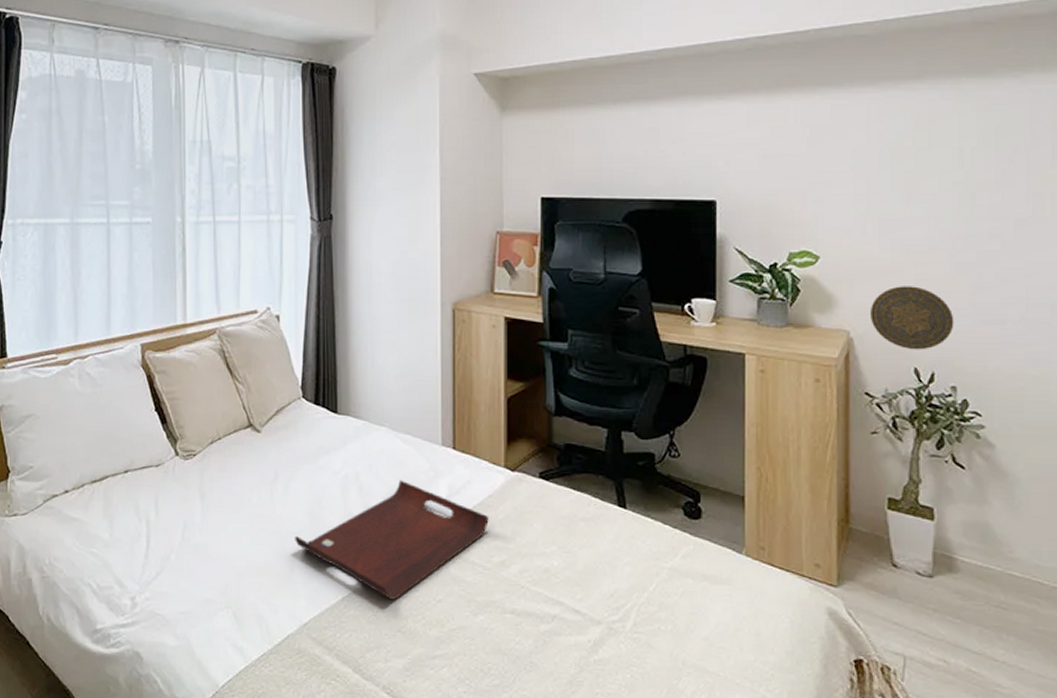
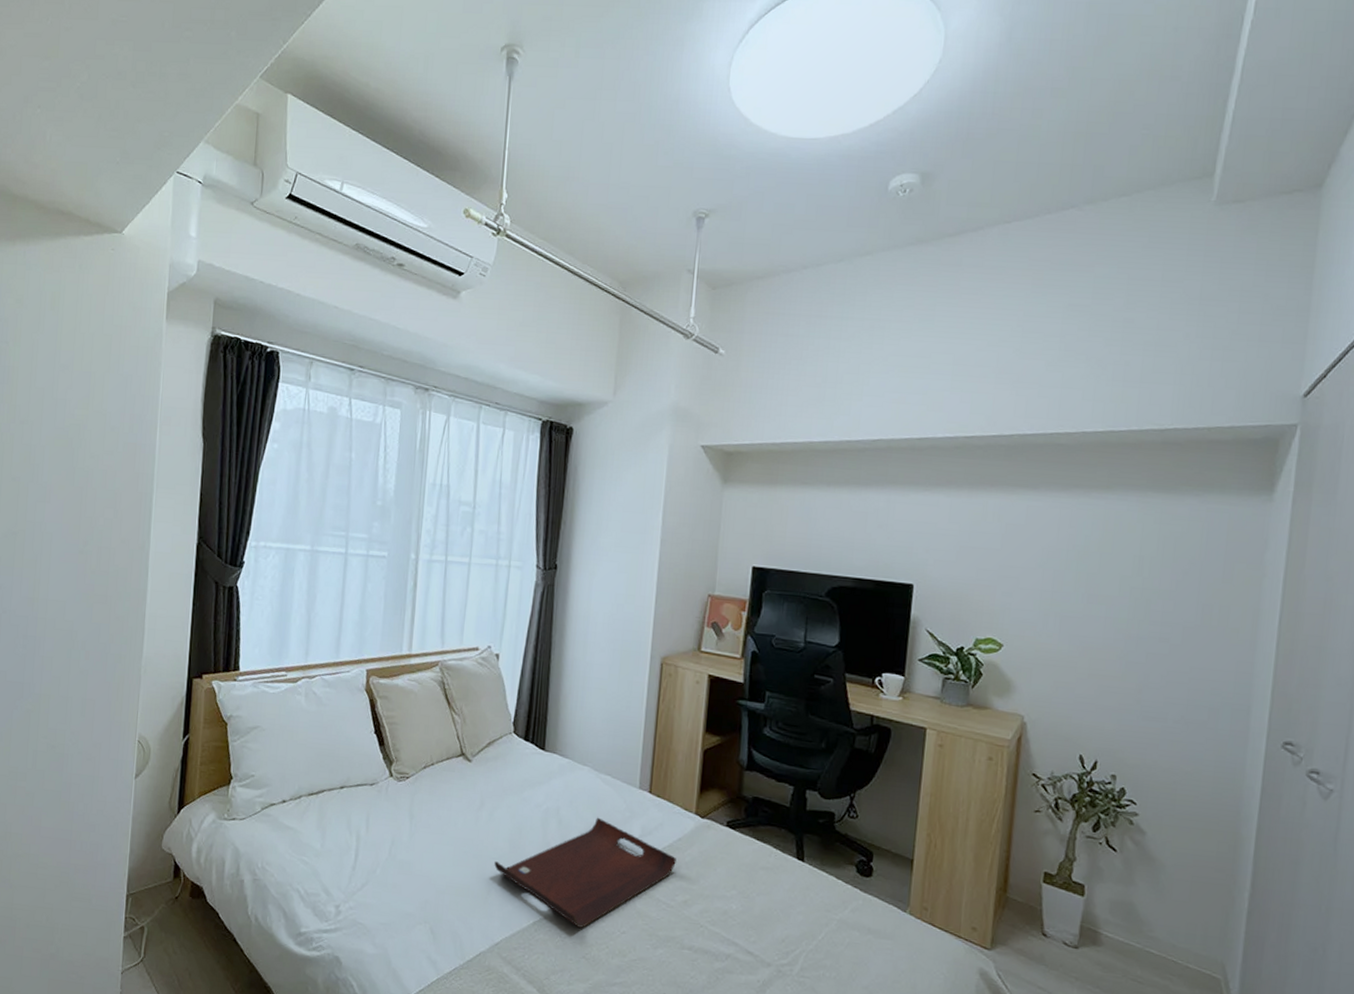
decorative plate: present [869,286,954,350] -> none [1043,678,1120,739]

